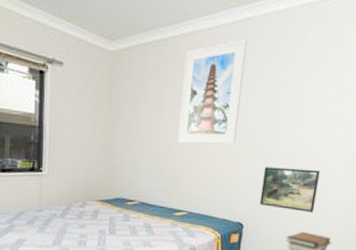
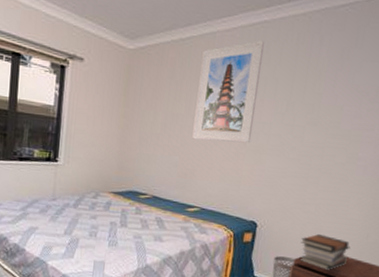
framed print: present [259,166,321,213] -> none [274,166,338,216]

